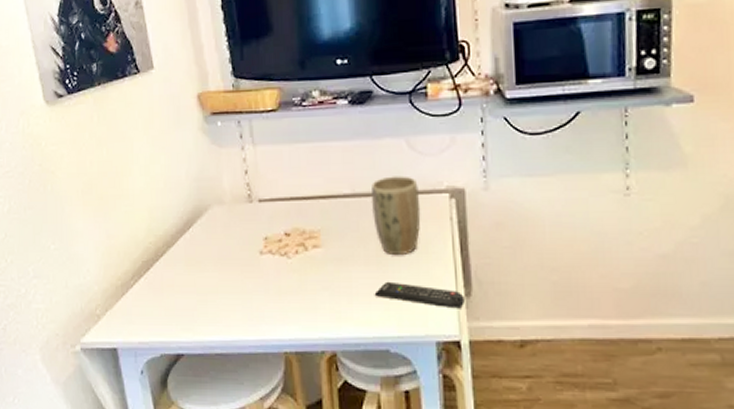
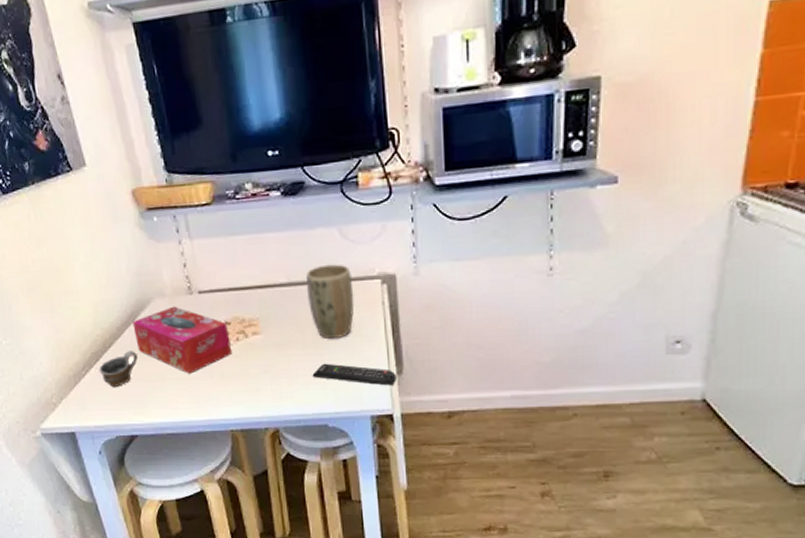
cup: none [149,261,190,300] -> present [99,351,138,388]
tissue box: none [188,214,289,288] -> present [132,306,231,374]

